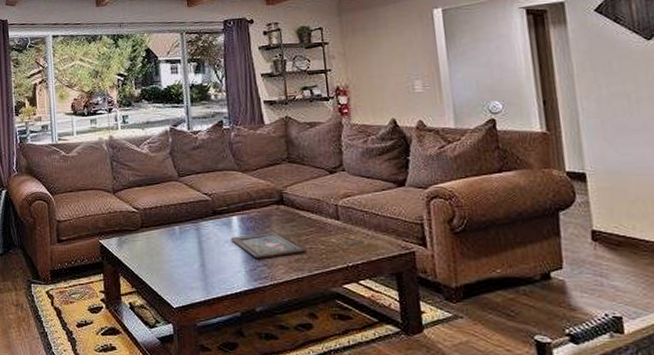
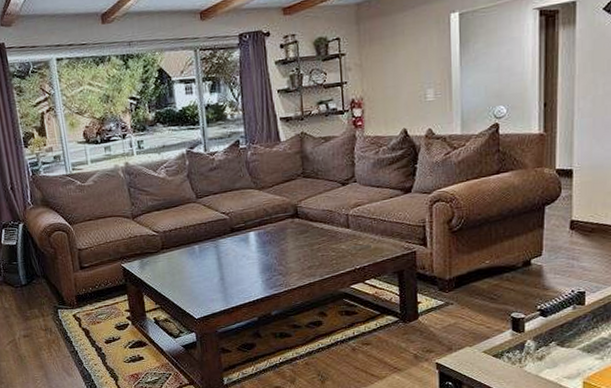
decorative tray: present [230,231,306,260] -> none [247,243,318,270]

